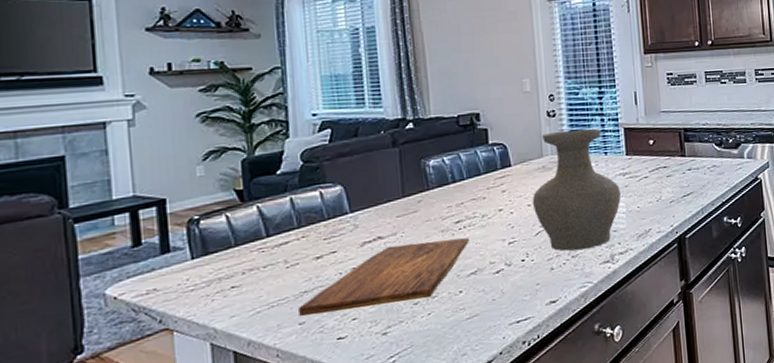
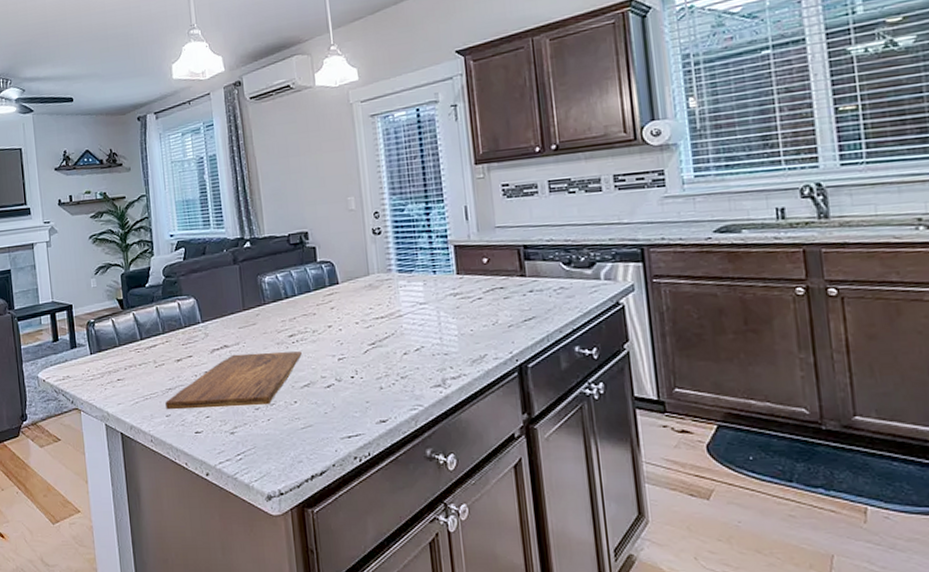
vase: present [532,128,622,251] -> none [359,246,453,372]

